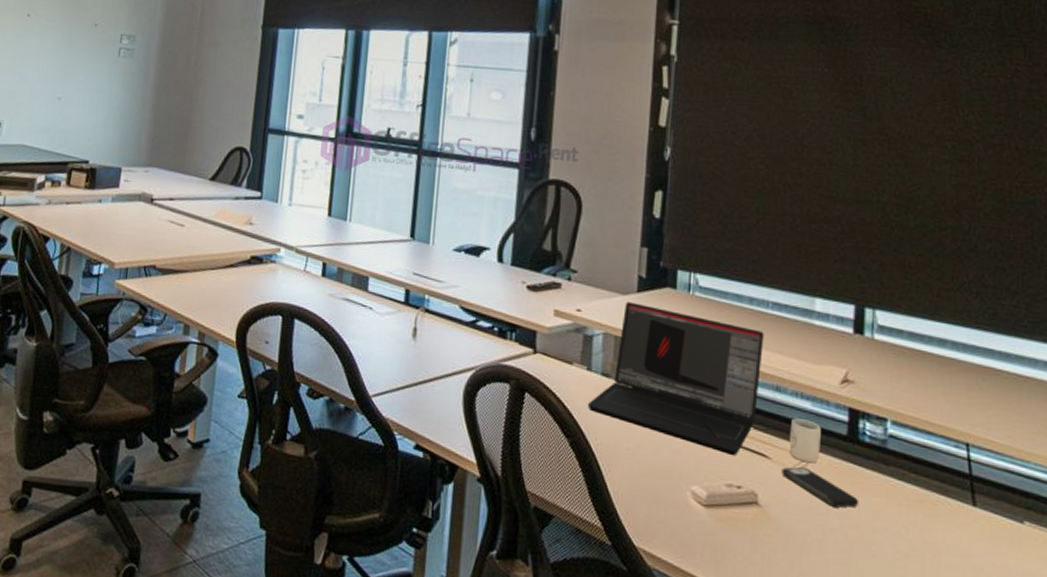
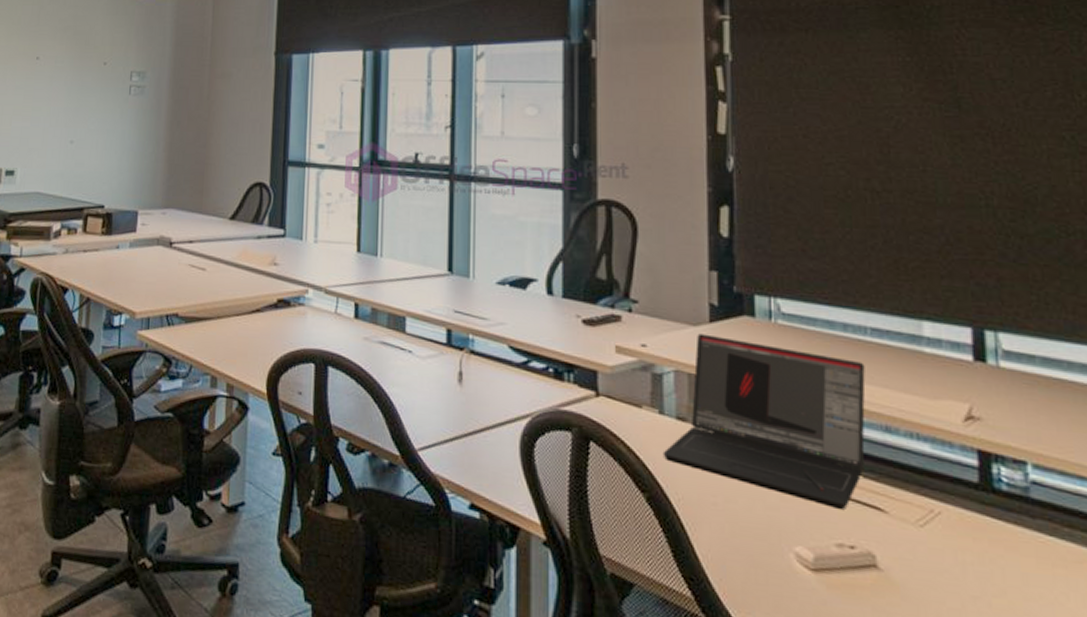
phone: present [781,466,859,508] -> none [902,521,1003,571]
mug: present [789,418,821,464] -> none [907,464,948,518]

